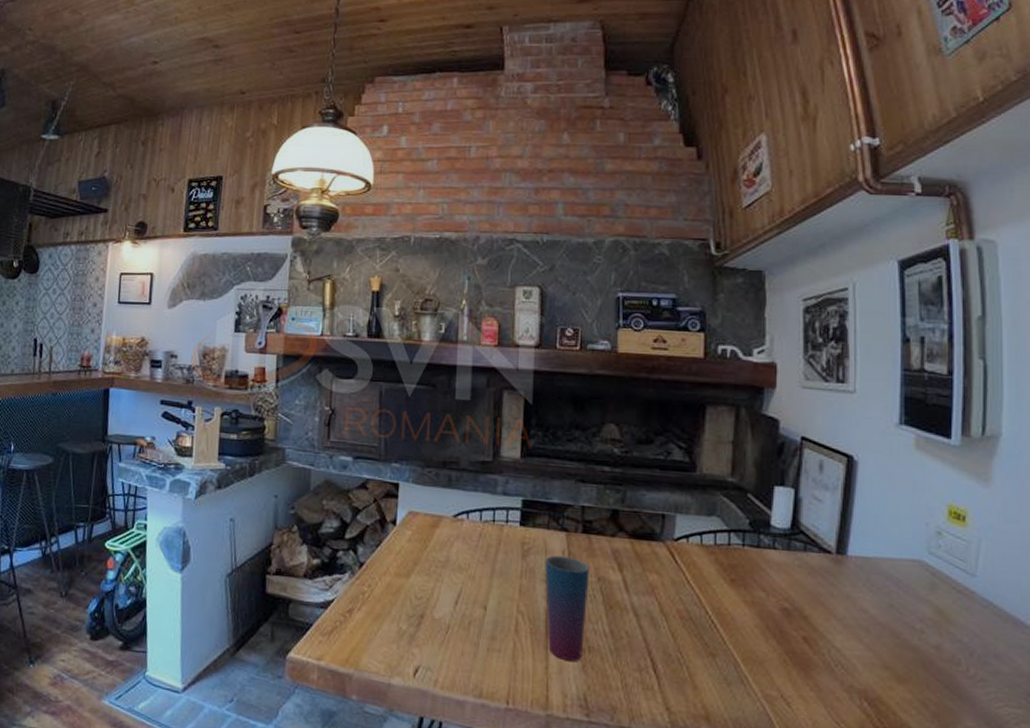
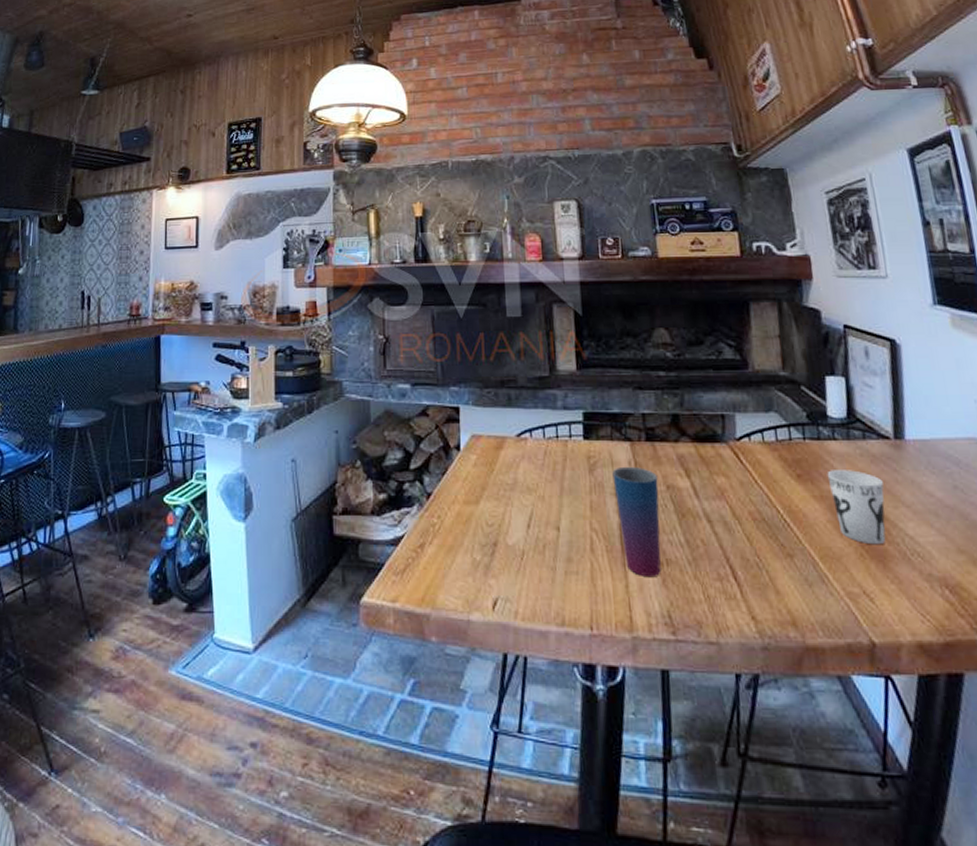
cup: none [761,578,817,654] -> present [827,470,886,545]

